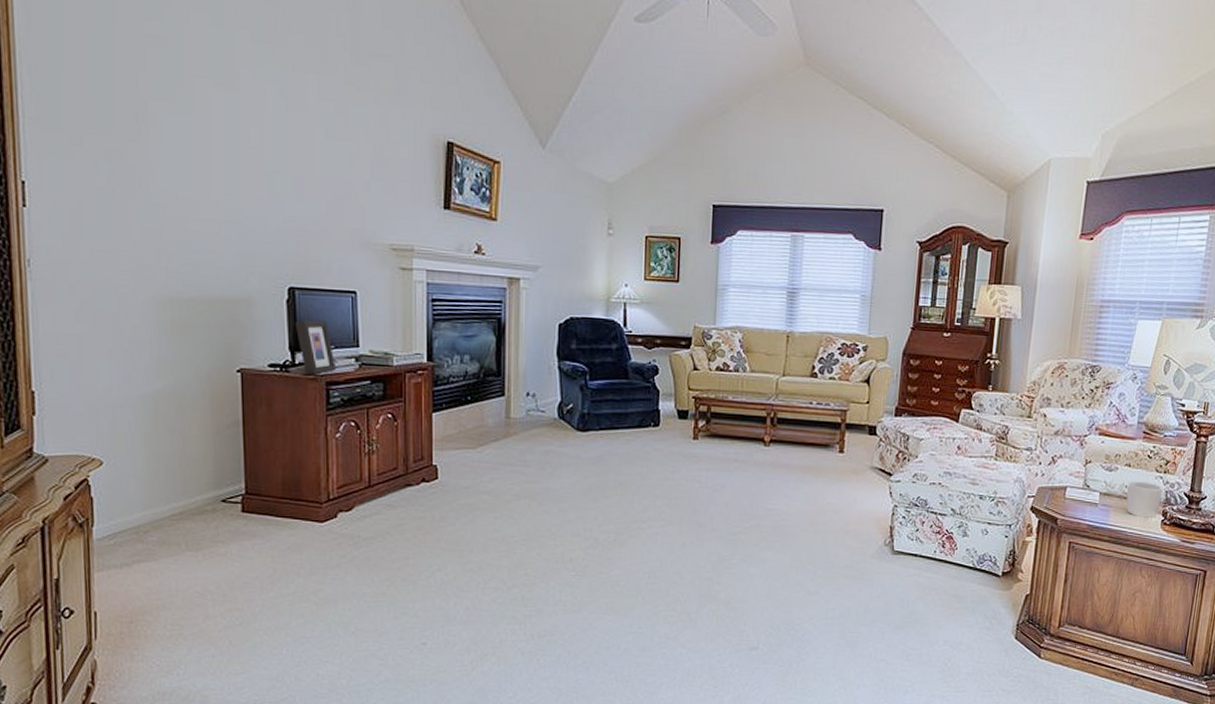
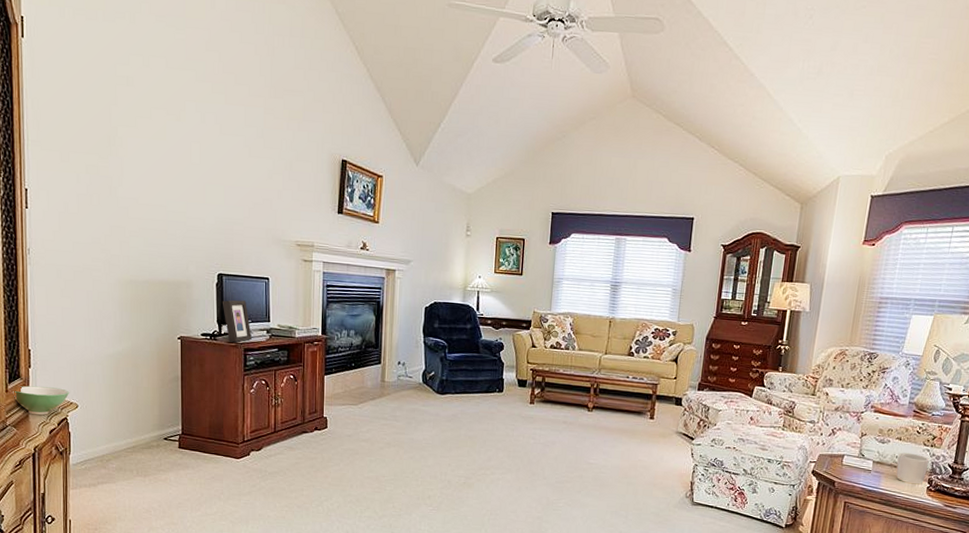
bowl: none [11,438,91,477] -> present [13,385,70,416]

